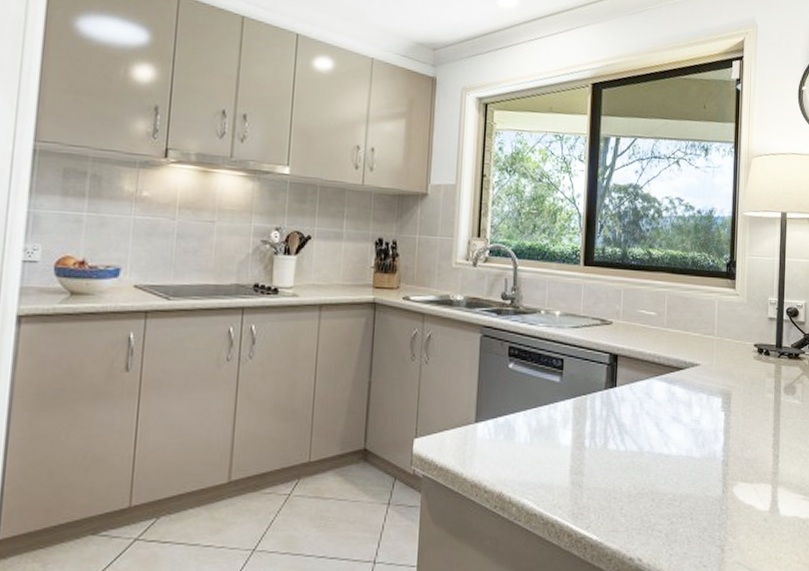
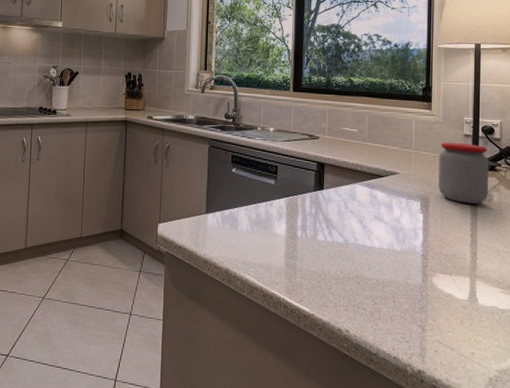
jar: none [741,326,793,398] -> present [438,142,489,204]

